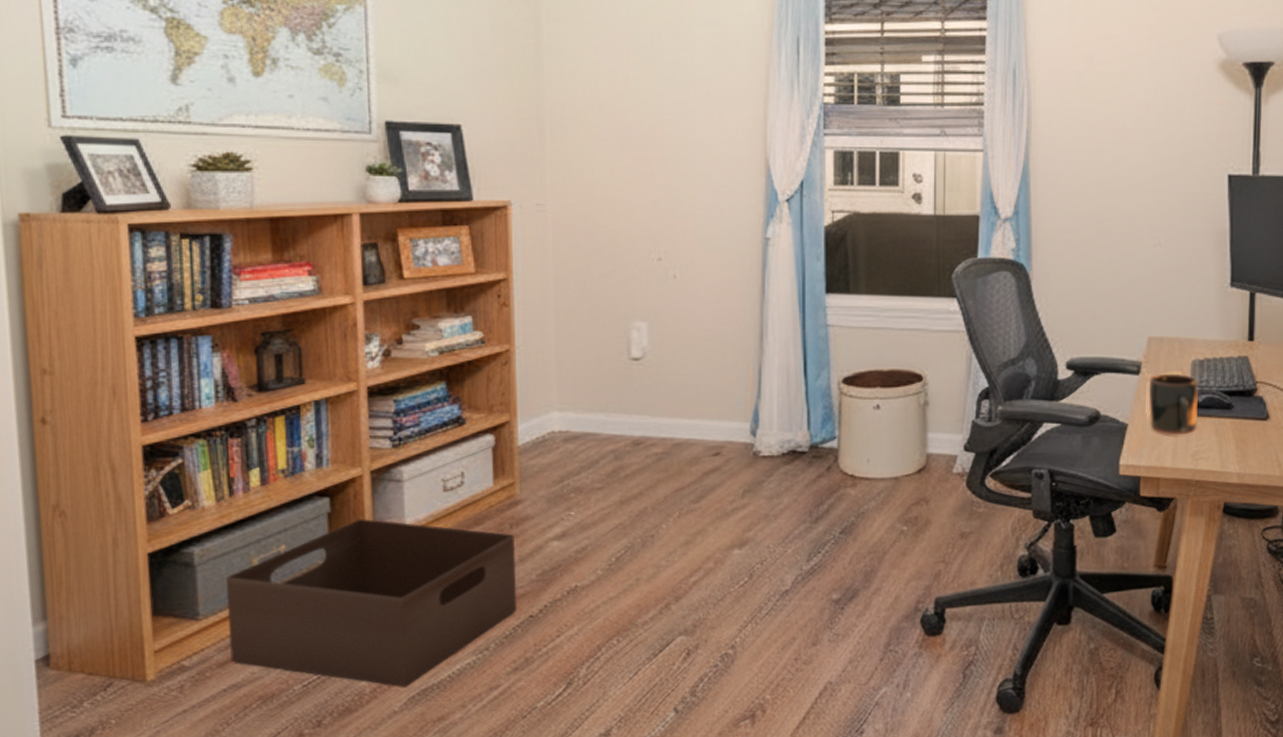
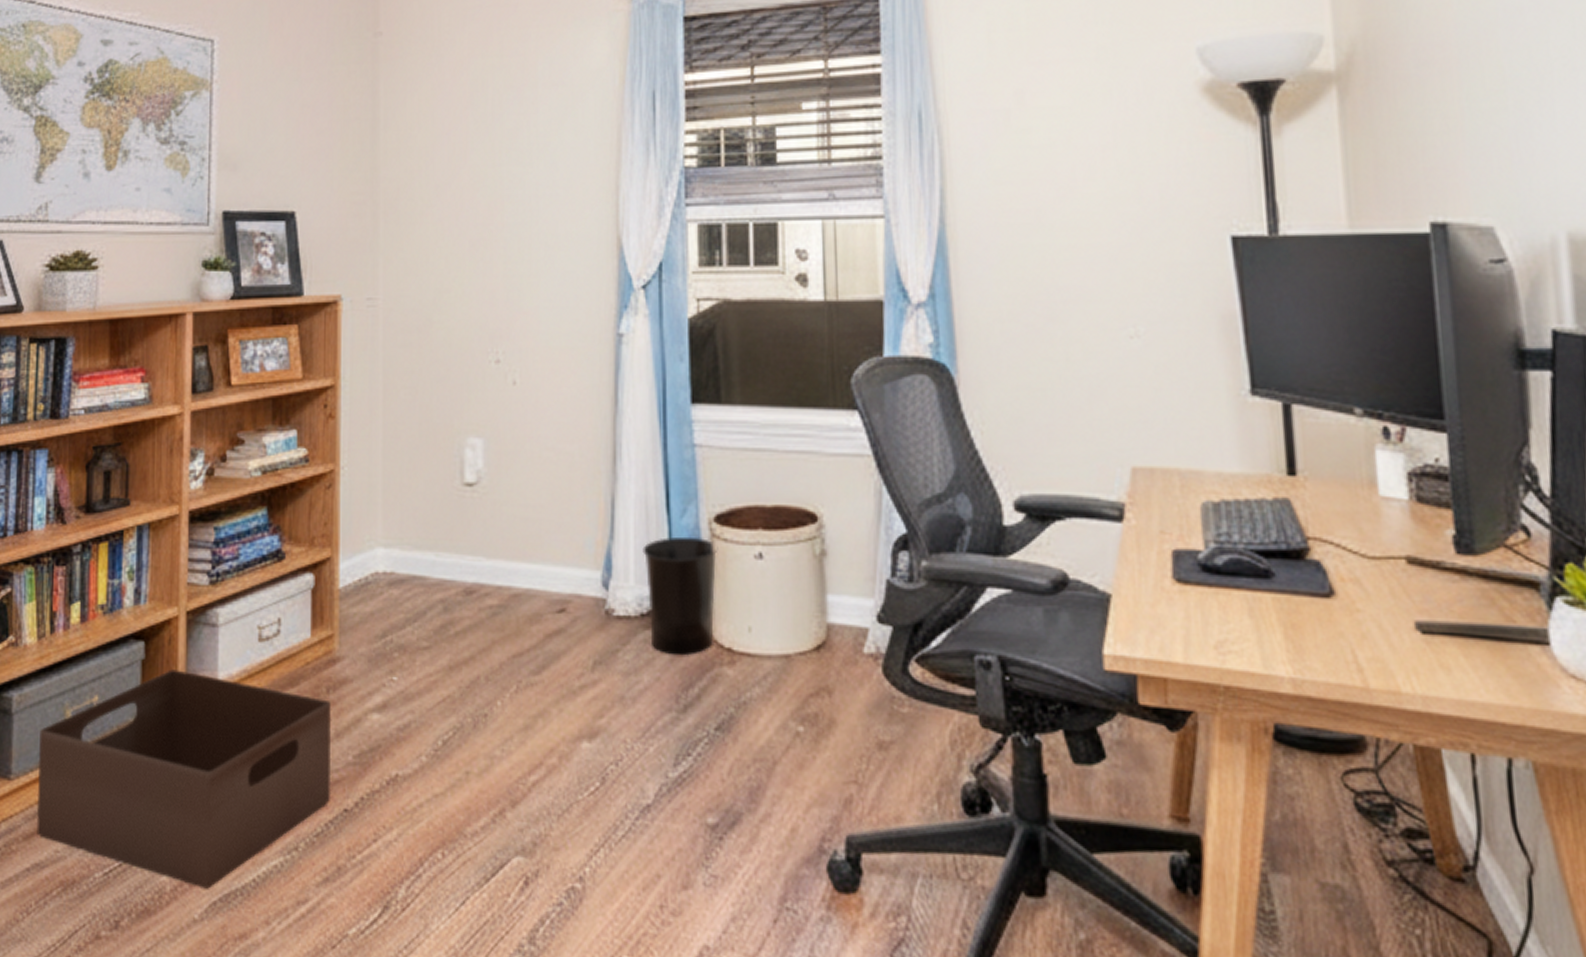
waste bin: none [784,394,845,481] -> present [642,536,718,655]
mug: present [1148,373,1199,435] -> none [1138,521,1220,615]

